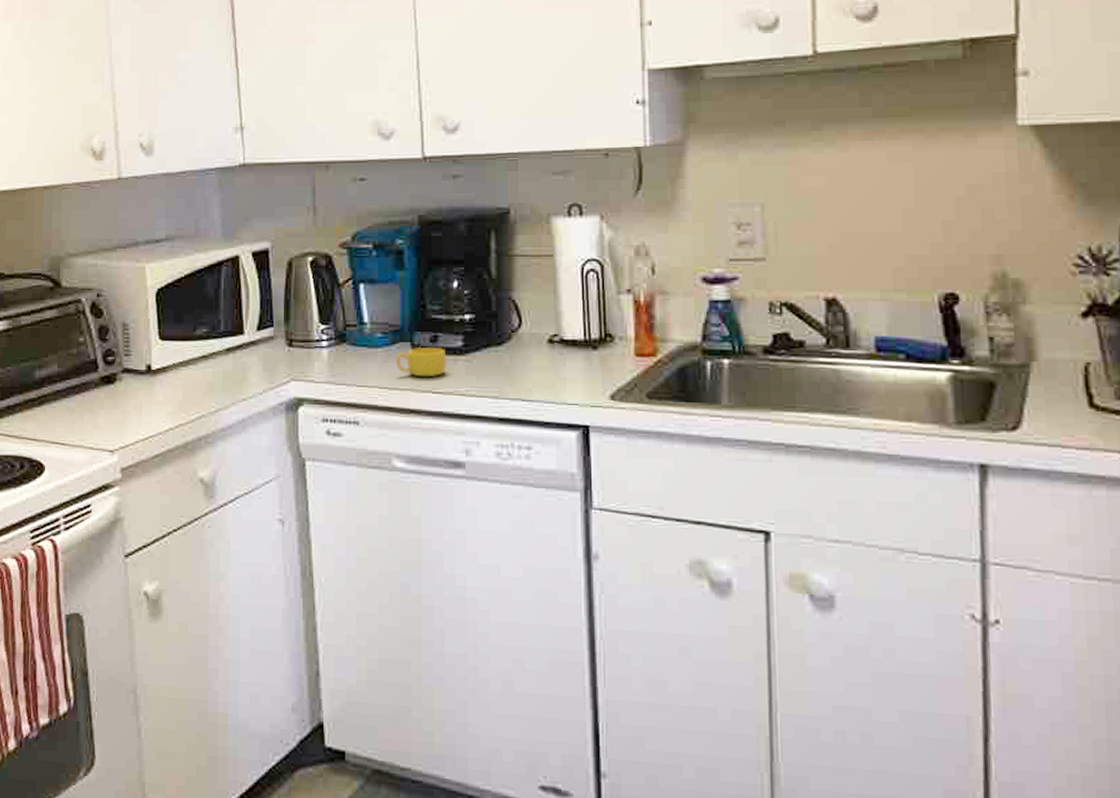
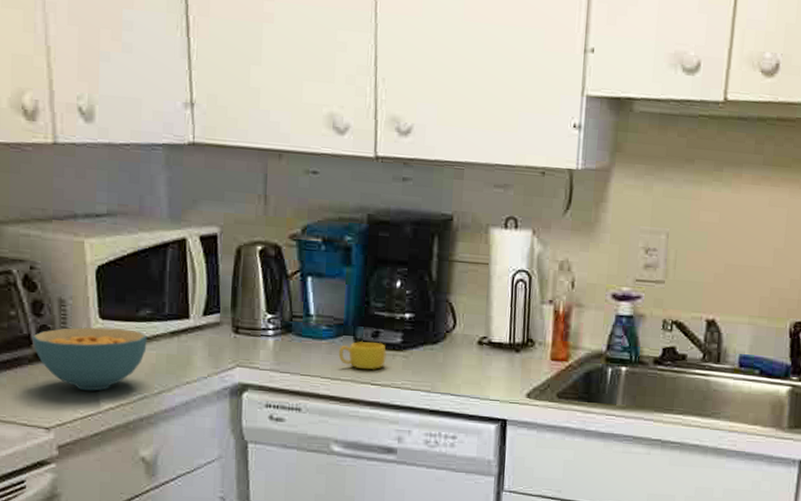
cereal bowl: none [98,348,204,412] -> present [31,327,147,391]

